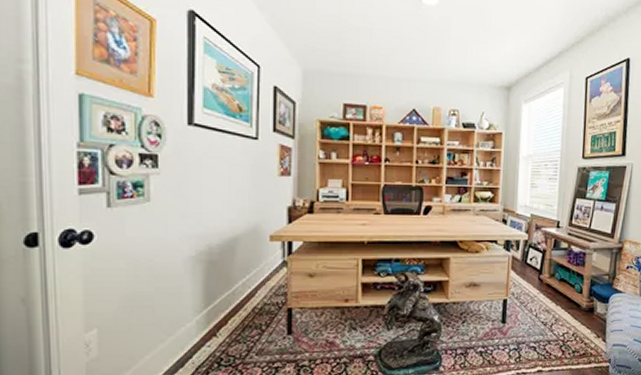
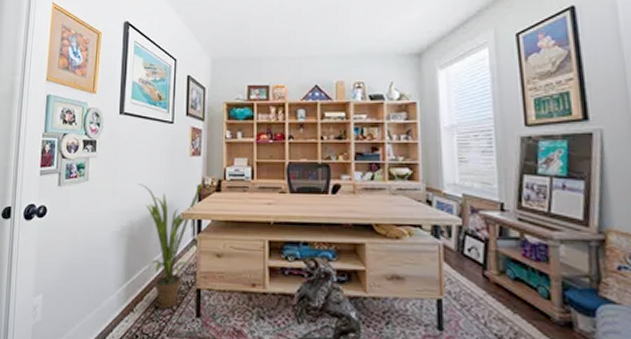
house plant: none [217,204,295,330] -> present [139,182,204,309]

